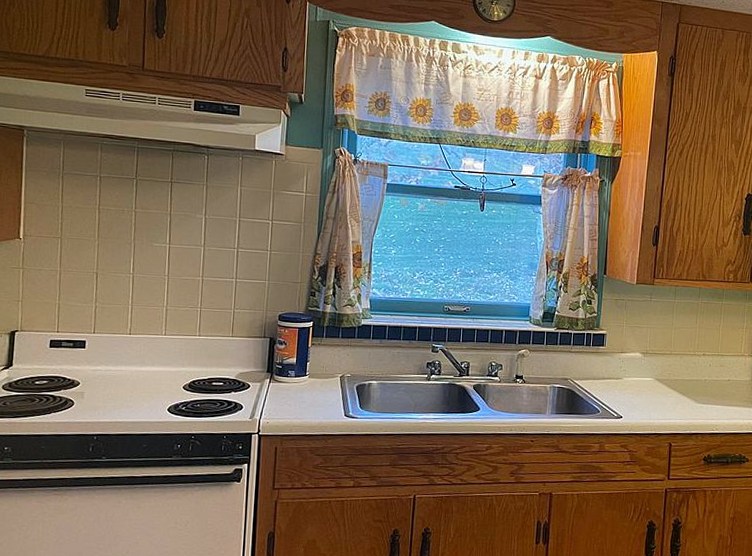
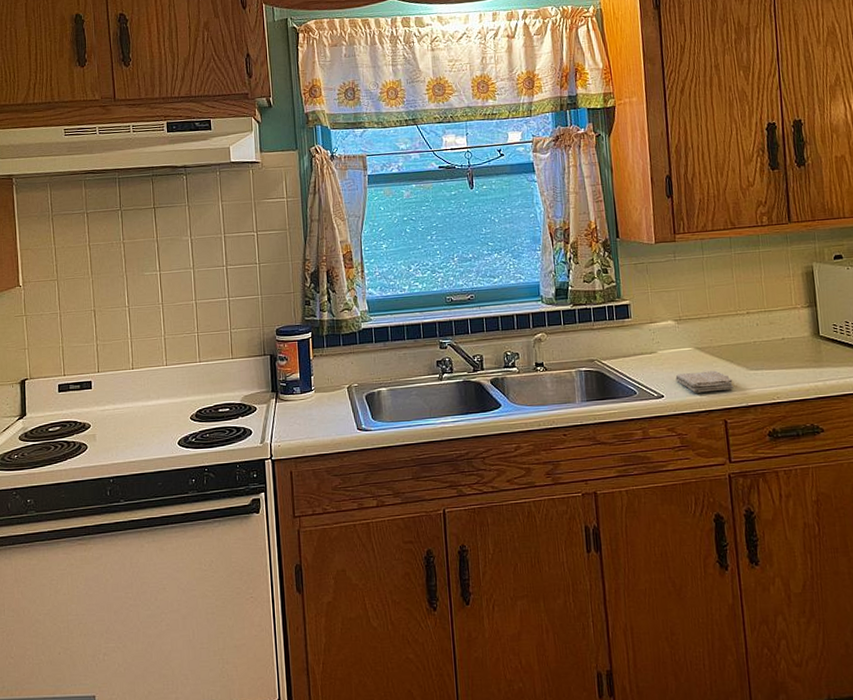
washcloth: none [635,399,682,418] -> present [675,370,734,393]

